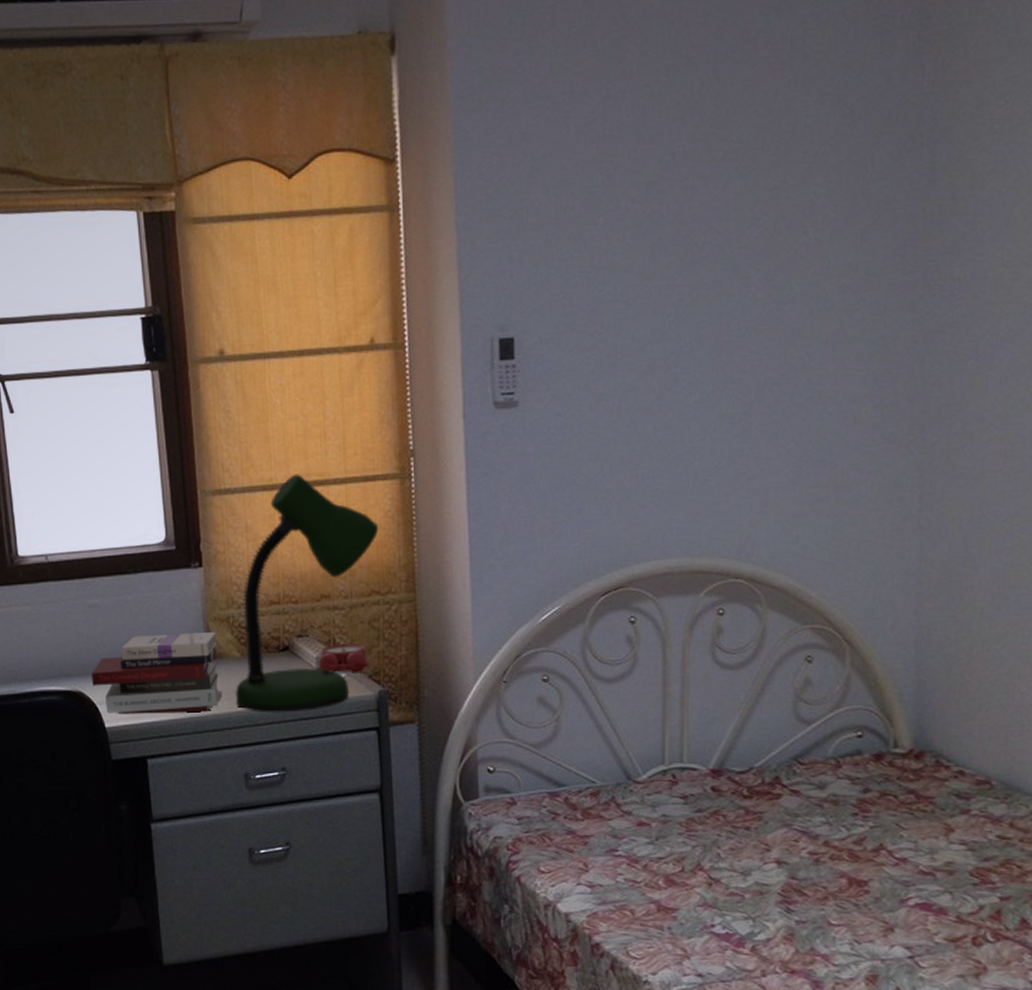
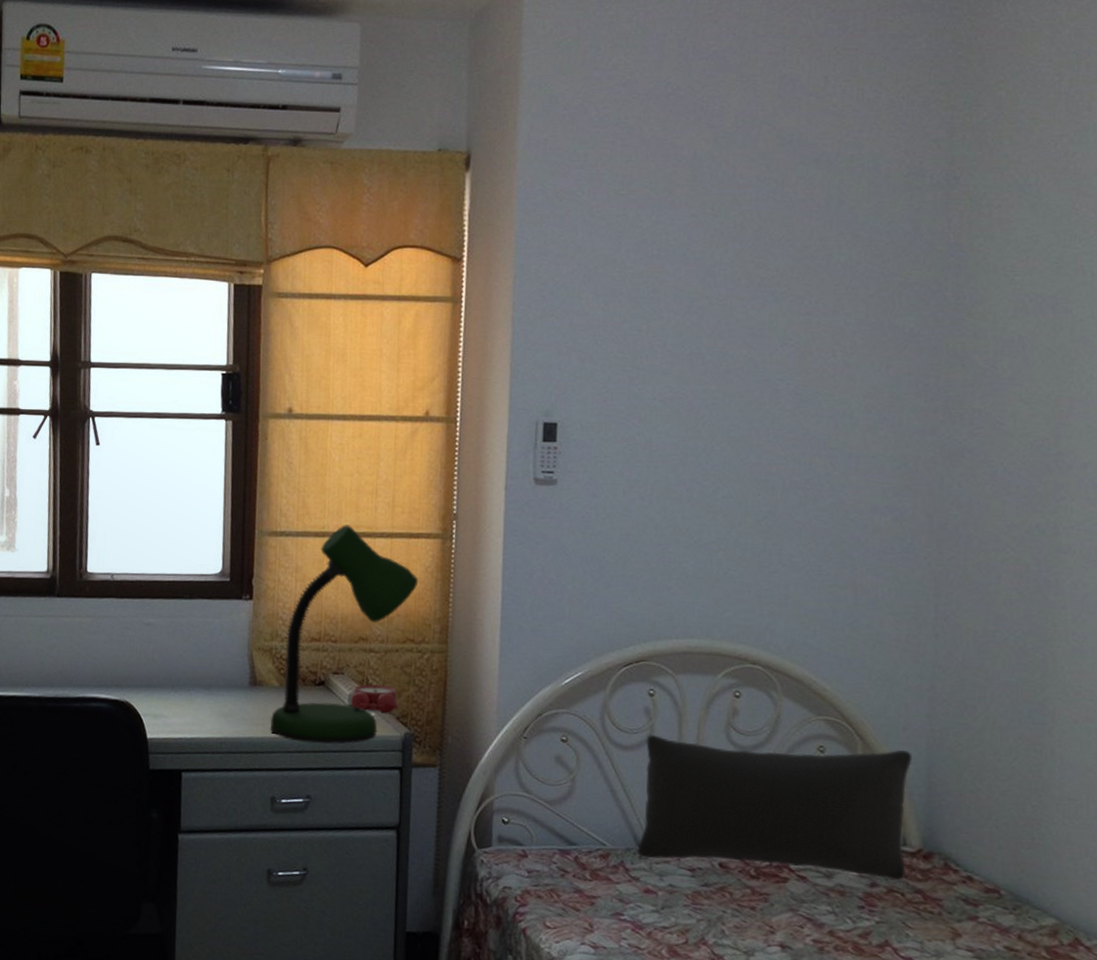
books: present [91,632,223,715] -> none [139,656,259,735]
pillow: none [627,650,901,791] -> present [637,735,913,881]

